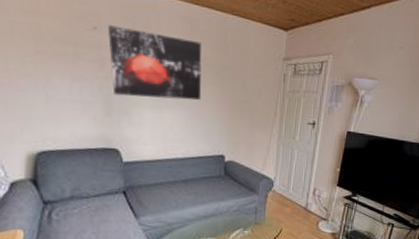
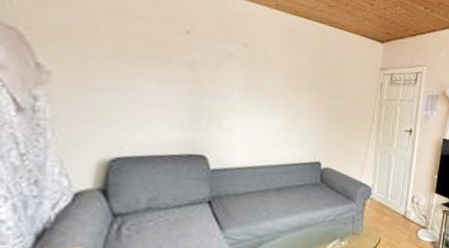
wall art: present [107,25,202,100] -> none [201,30,299,106]

